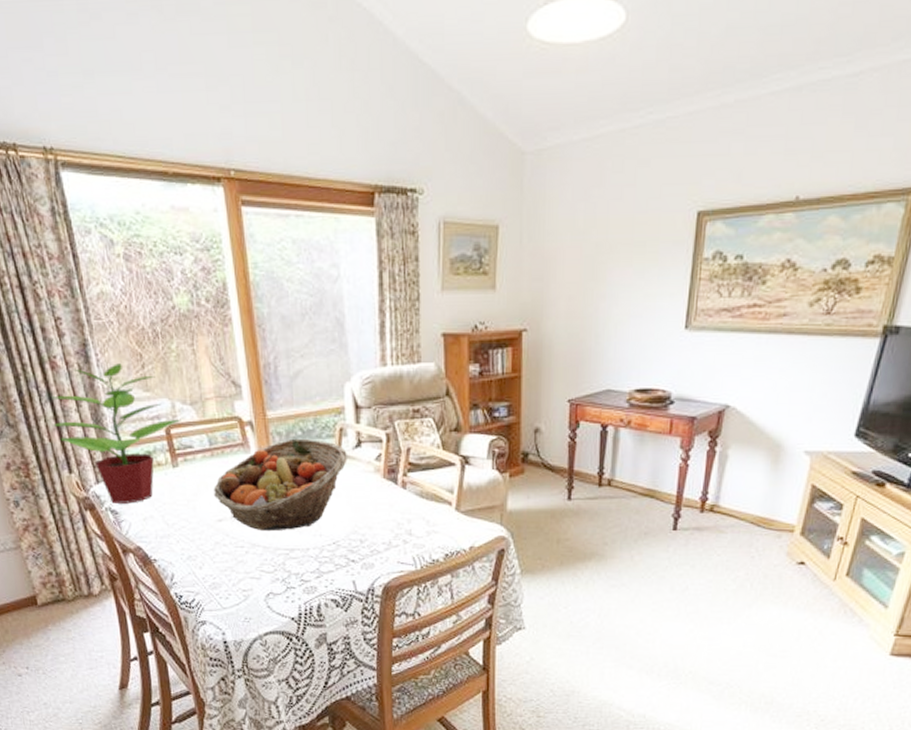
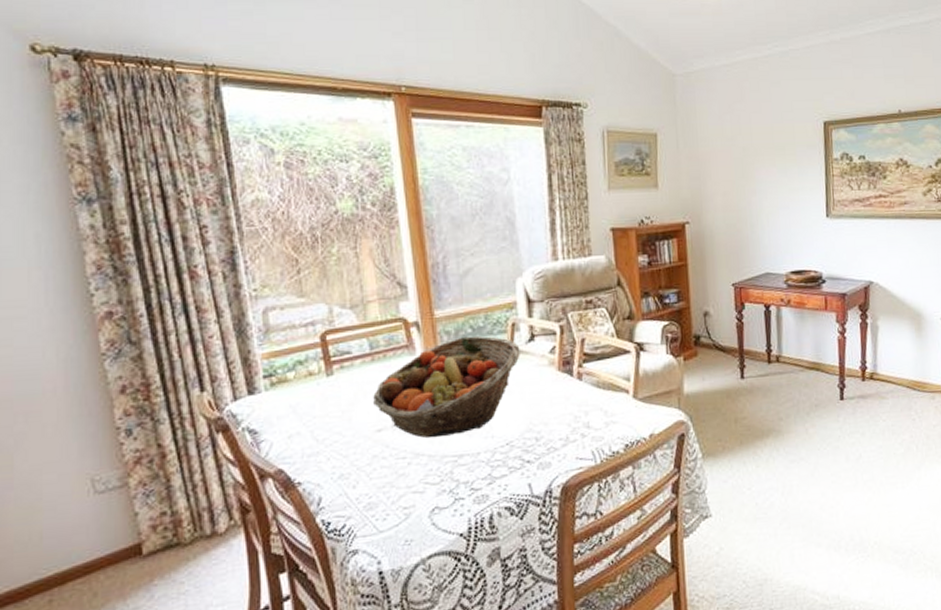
potted plant: present [51,359,181,504] -> none [184,266,339,422]

